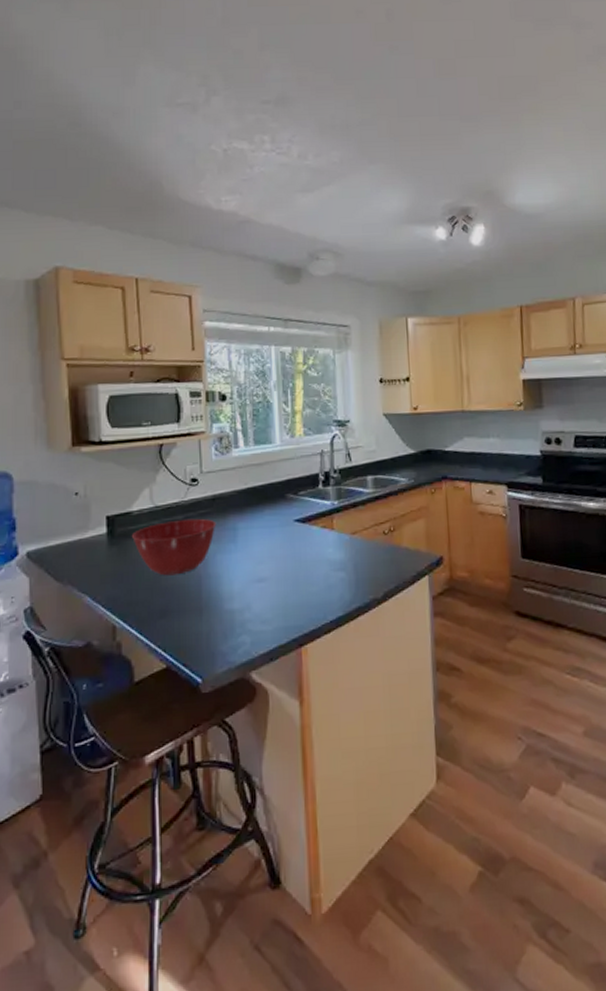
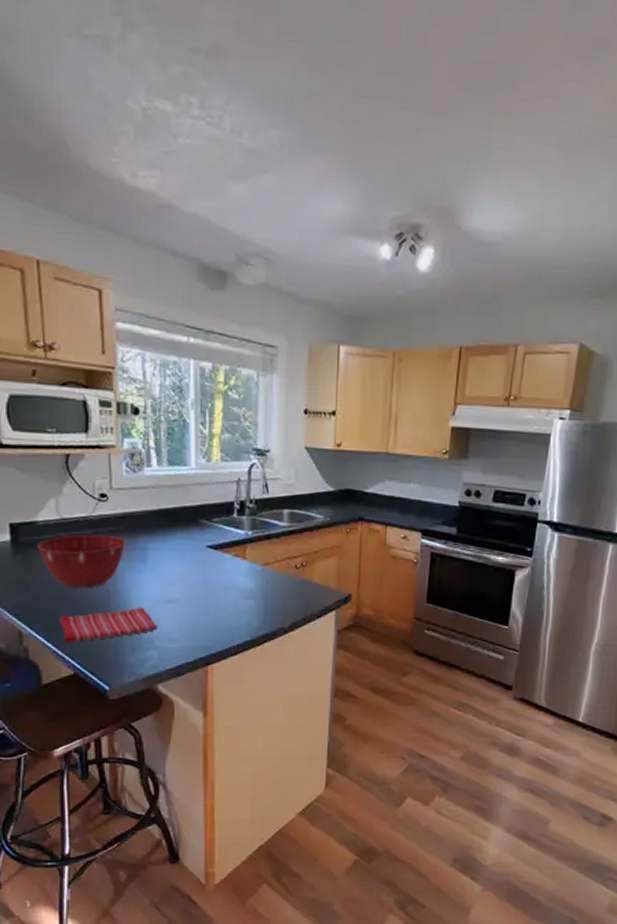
dish towel: none [152,589,248,635] -> present [59,607,156,644]

